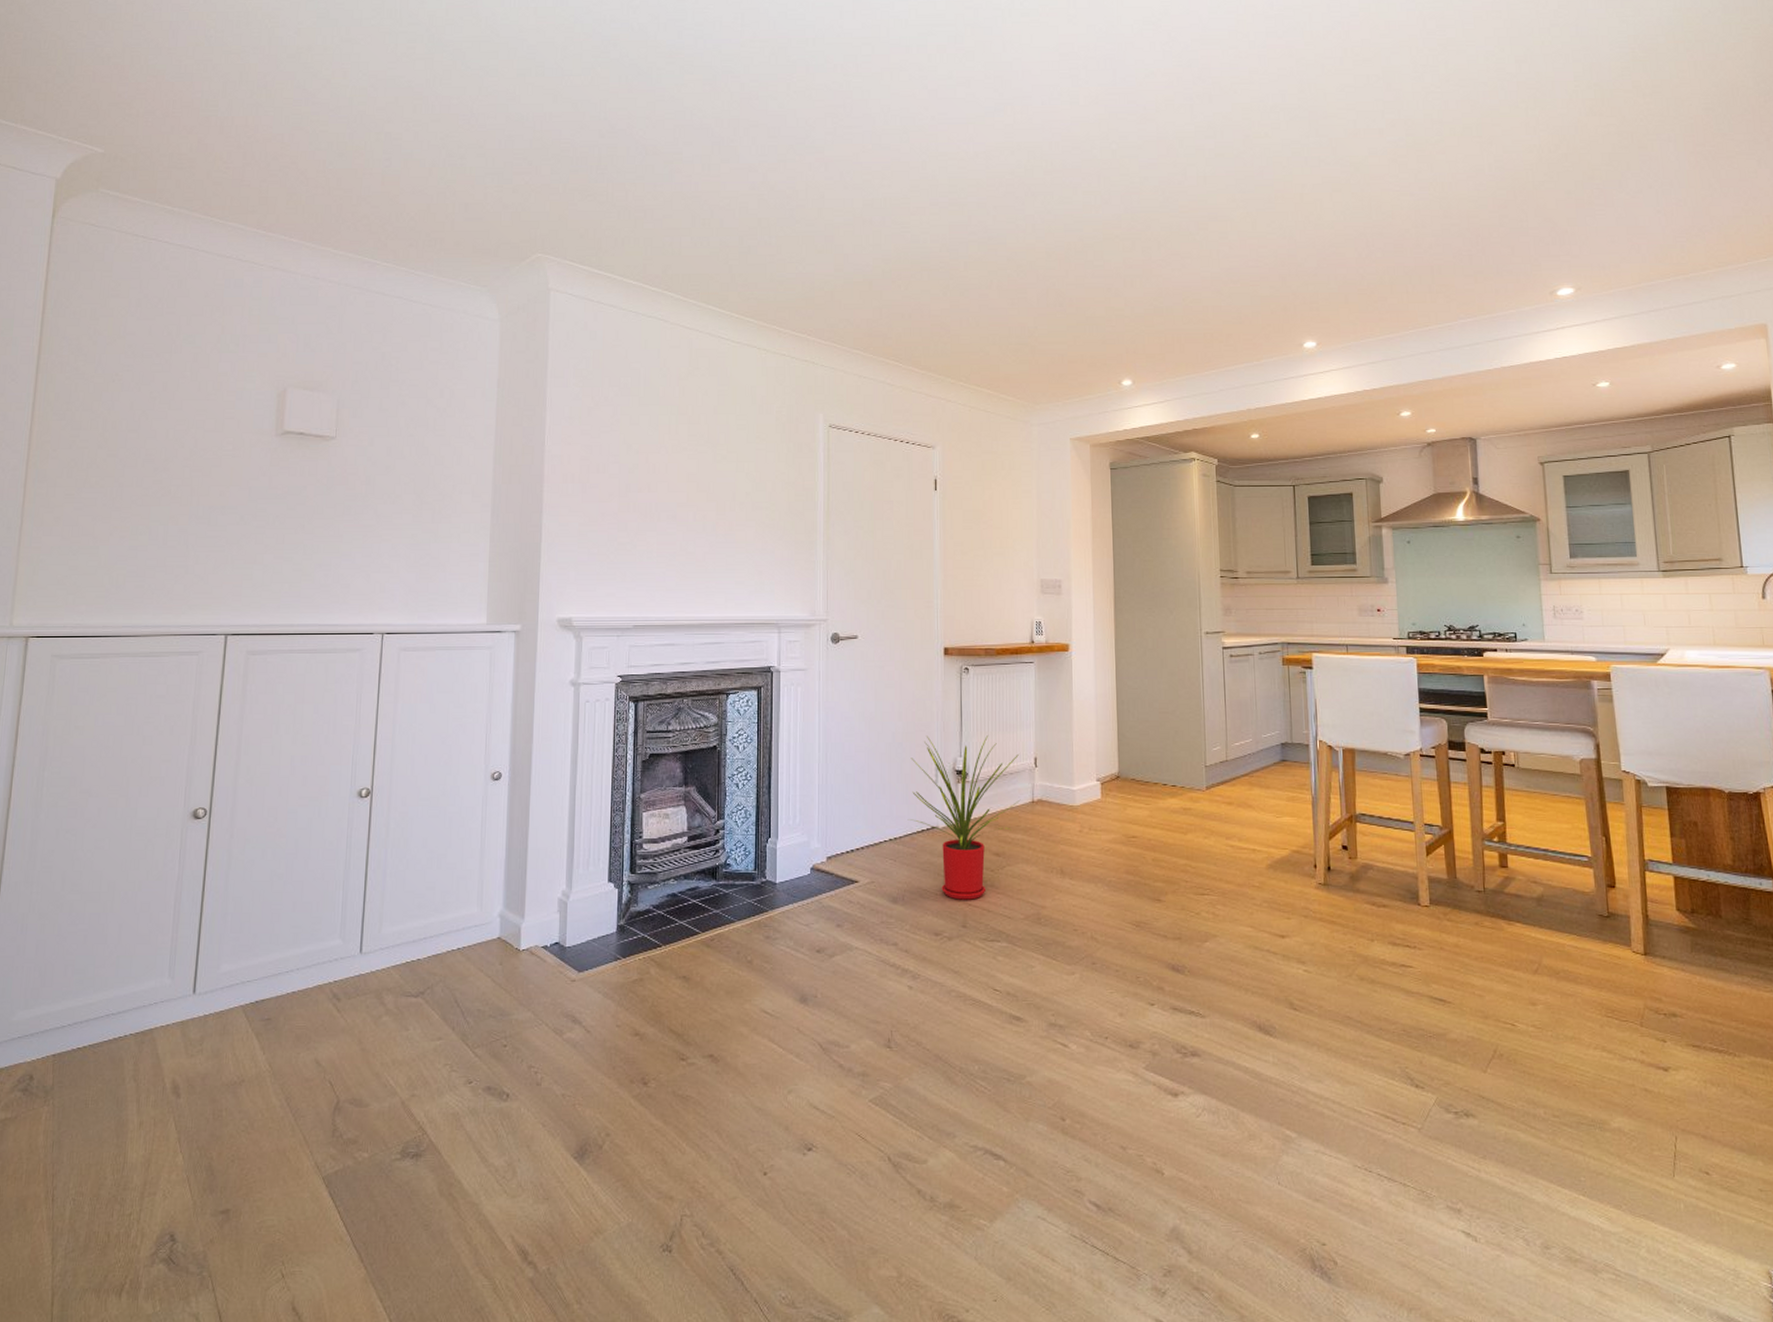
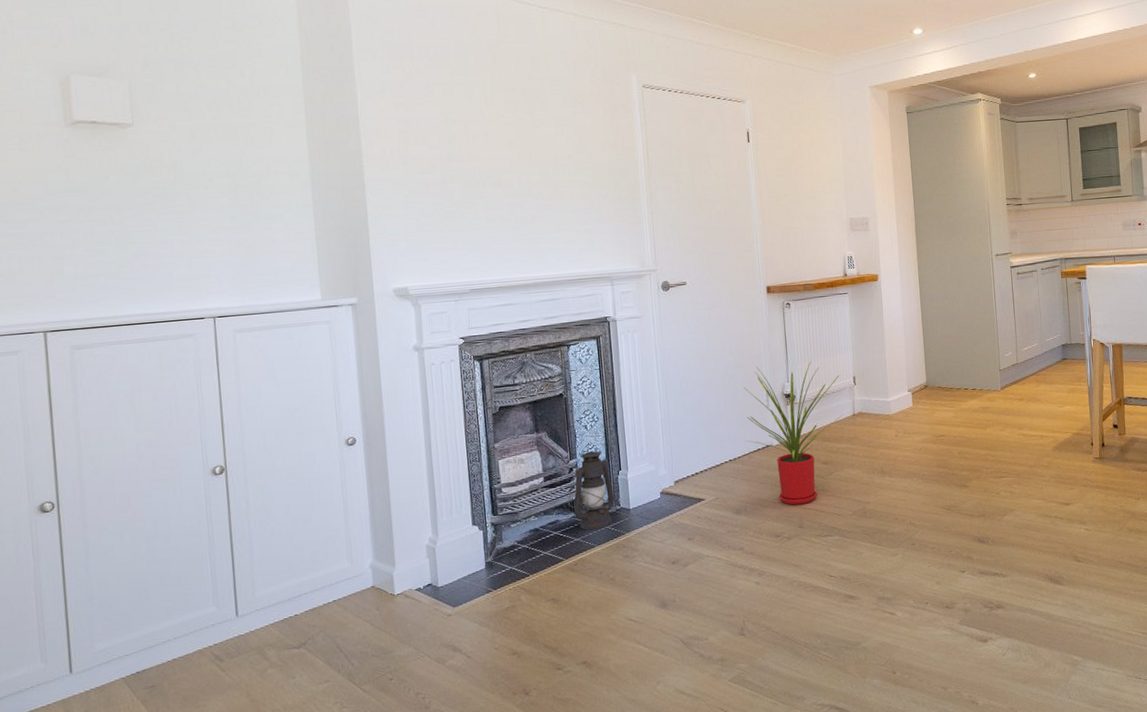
lantern: none [710,813,760,903] -> present [568,451,614,531]

